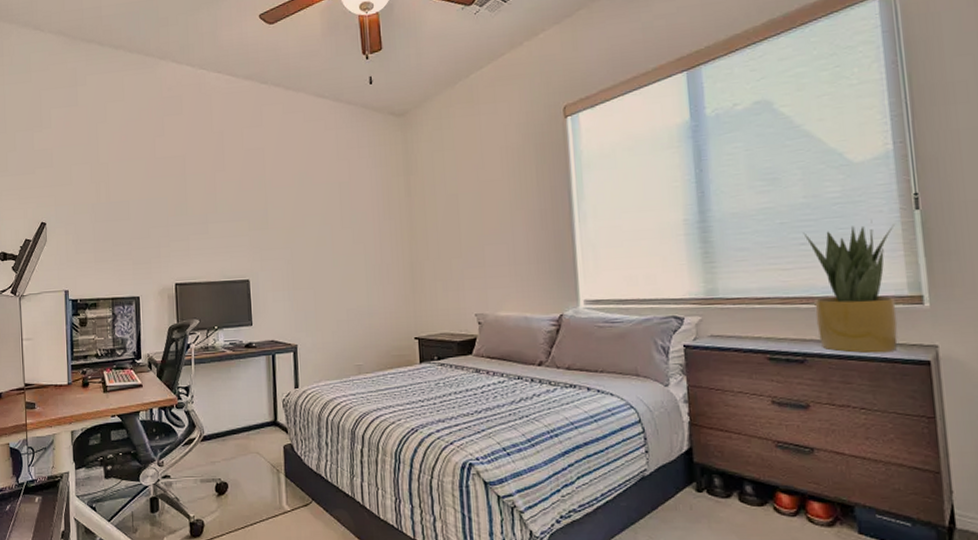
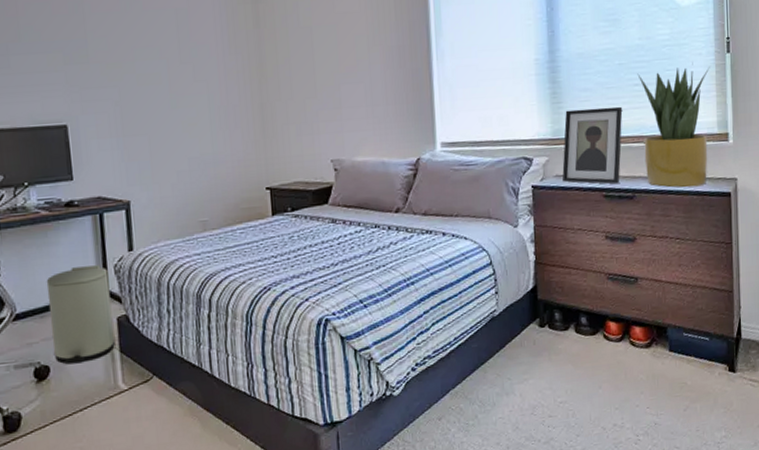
pedal bin: none [228,399,281,483] -> present [46,265,115,365]
picture frame: none [718,266,788,347] -> present [562,106,623,184]

